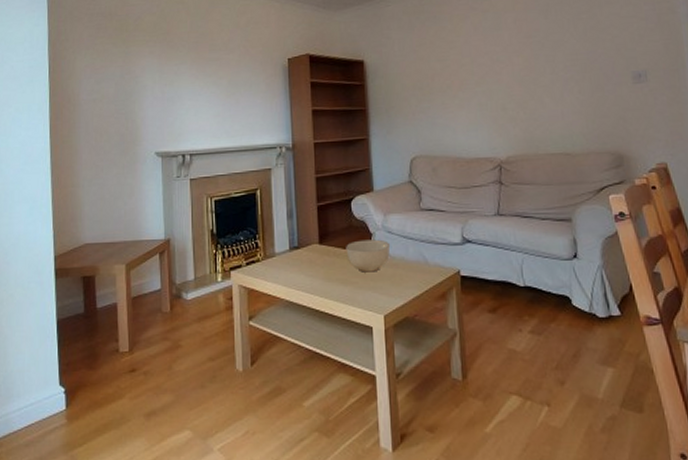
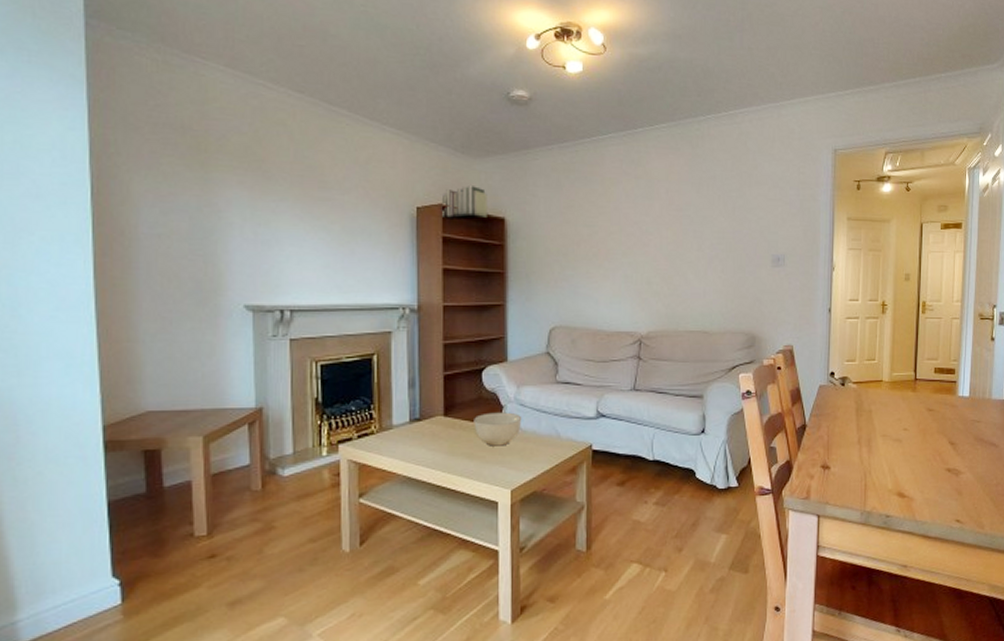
books: none [308,35,348,66] -> present [441,186,487,220]

